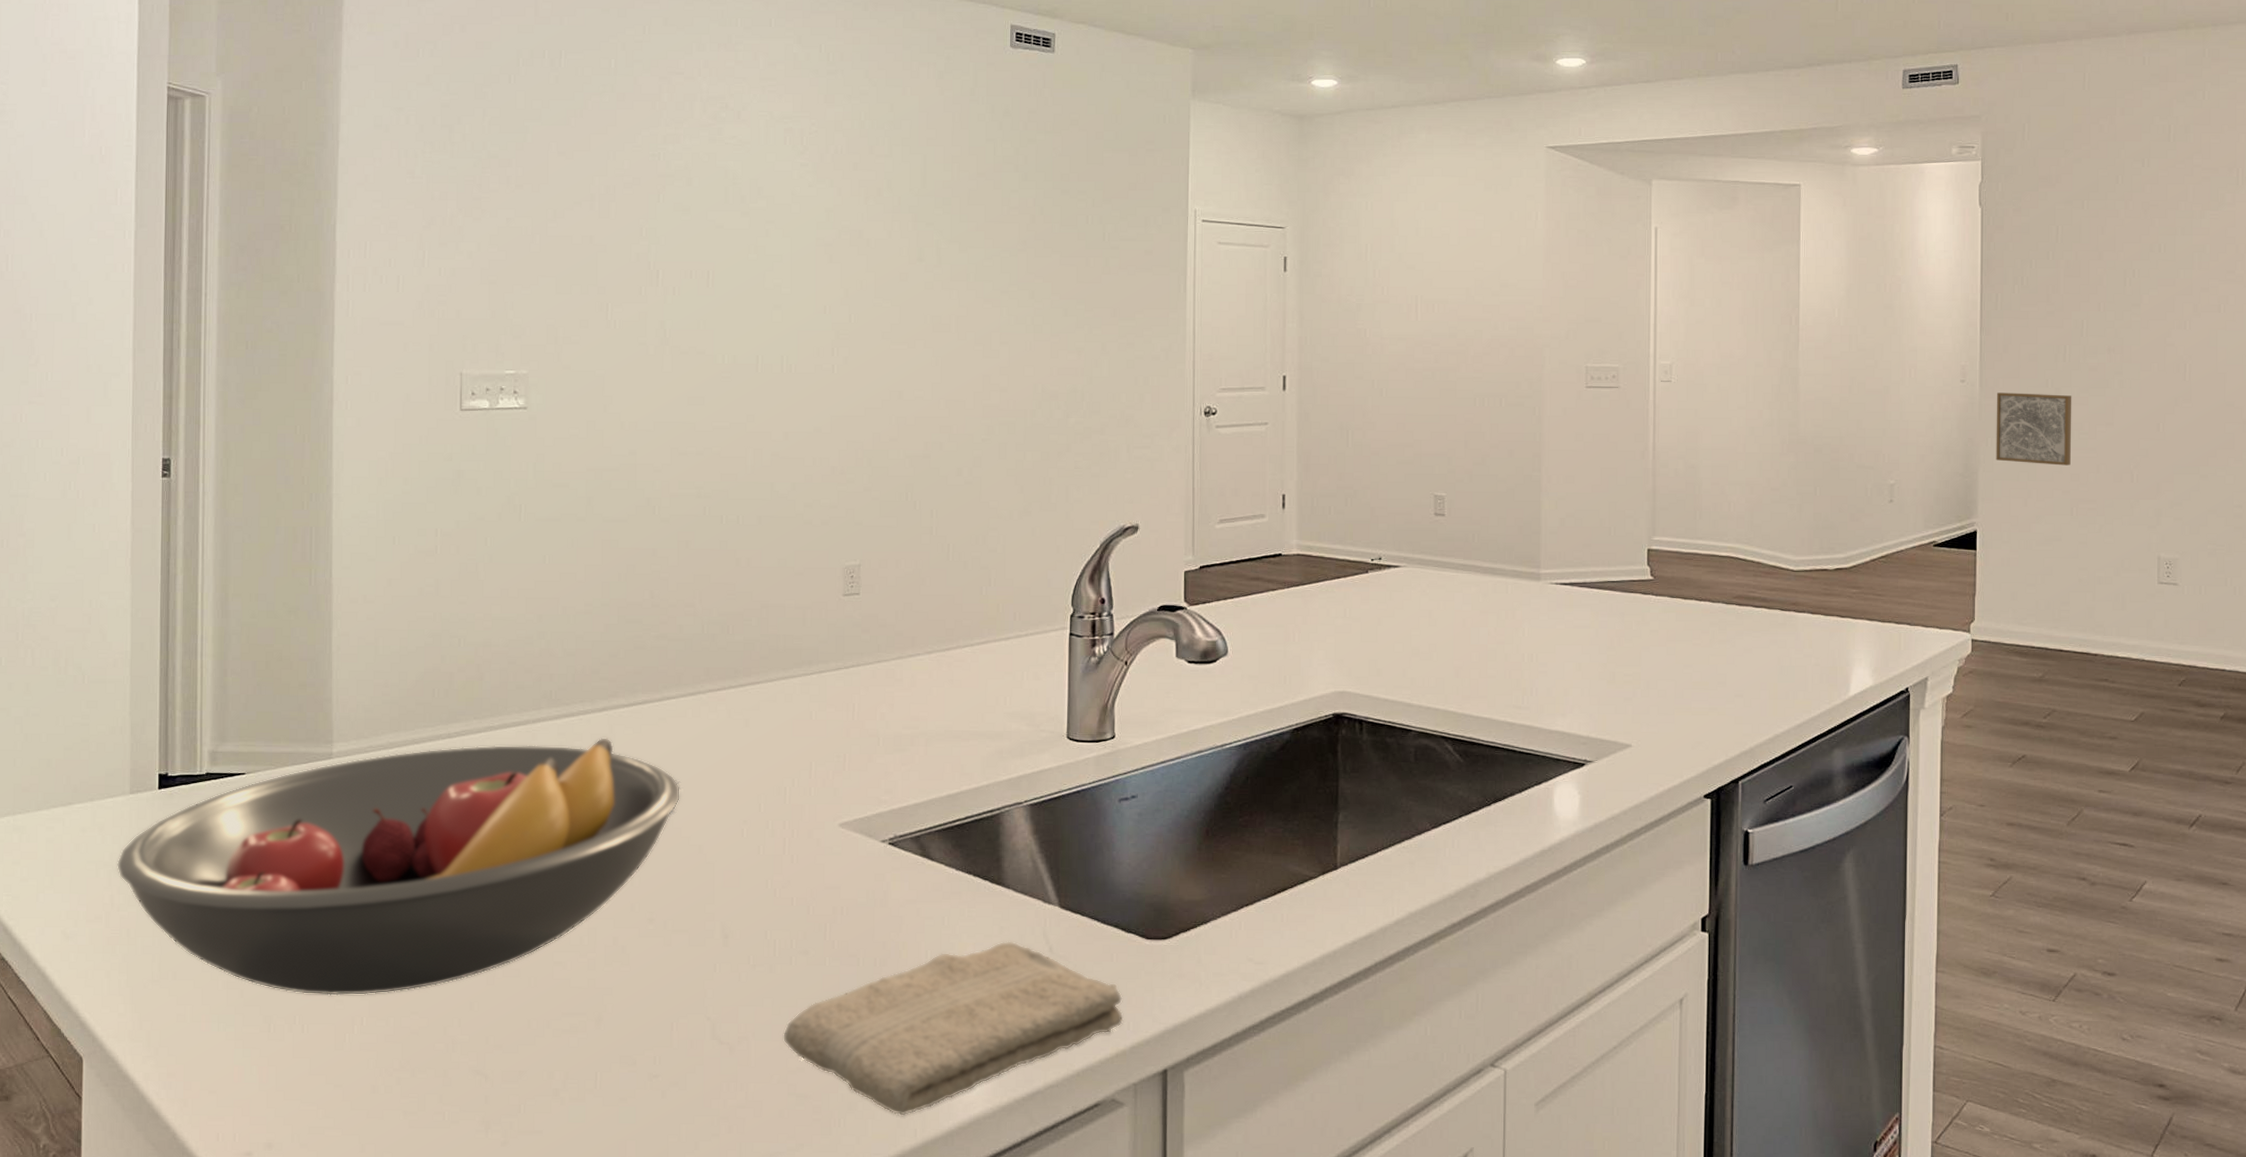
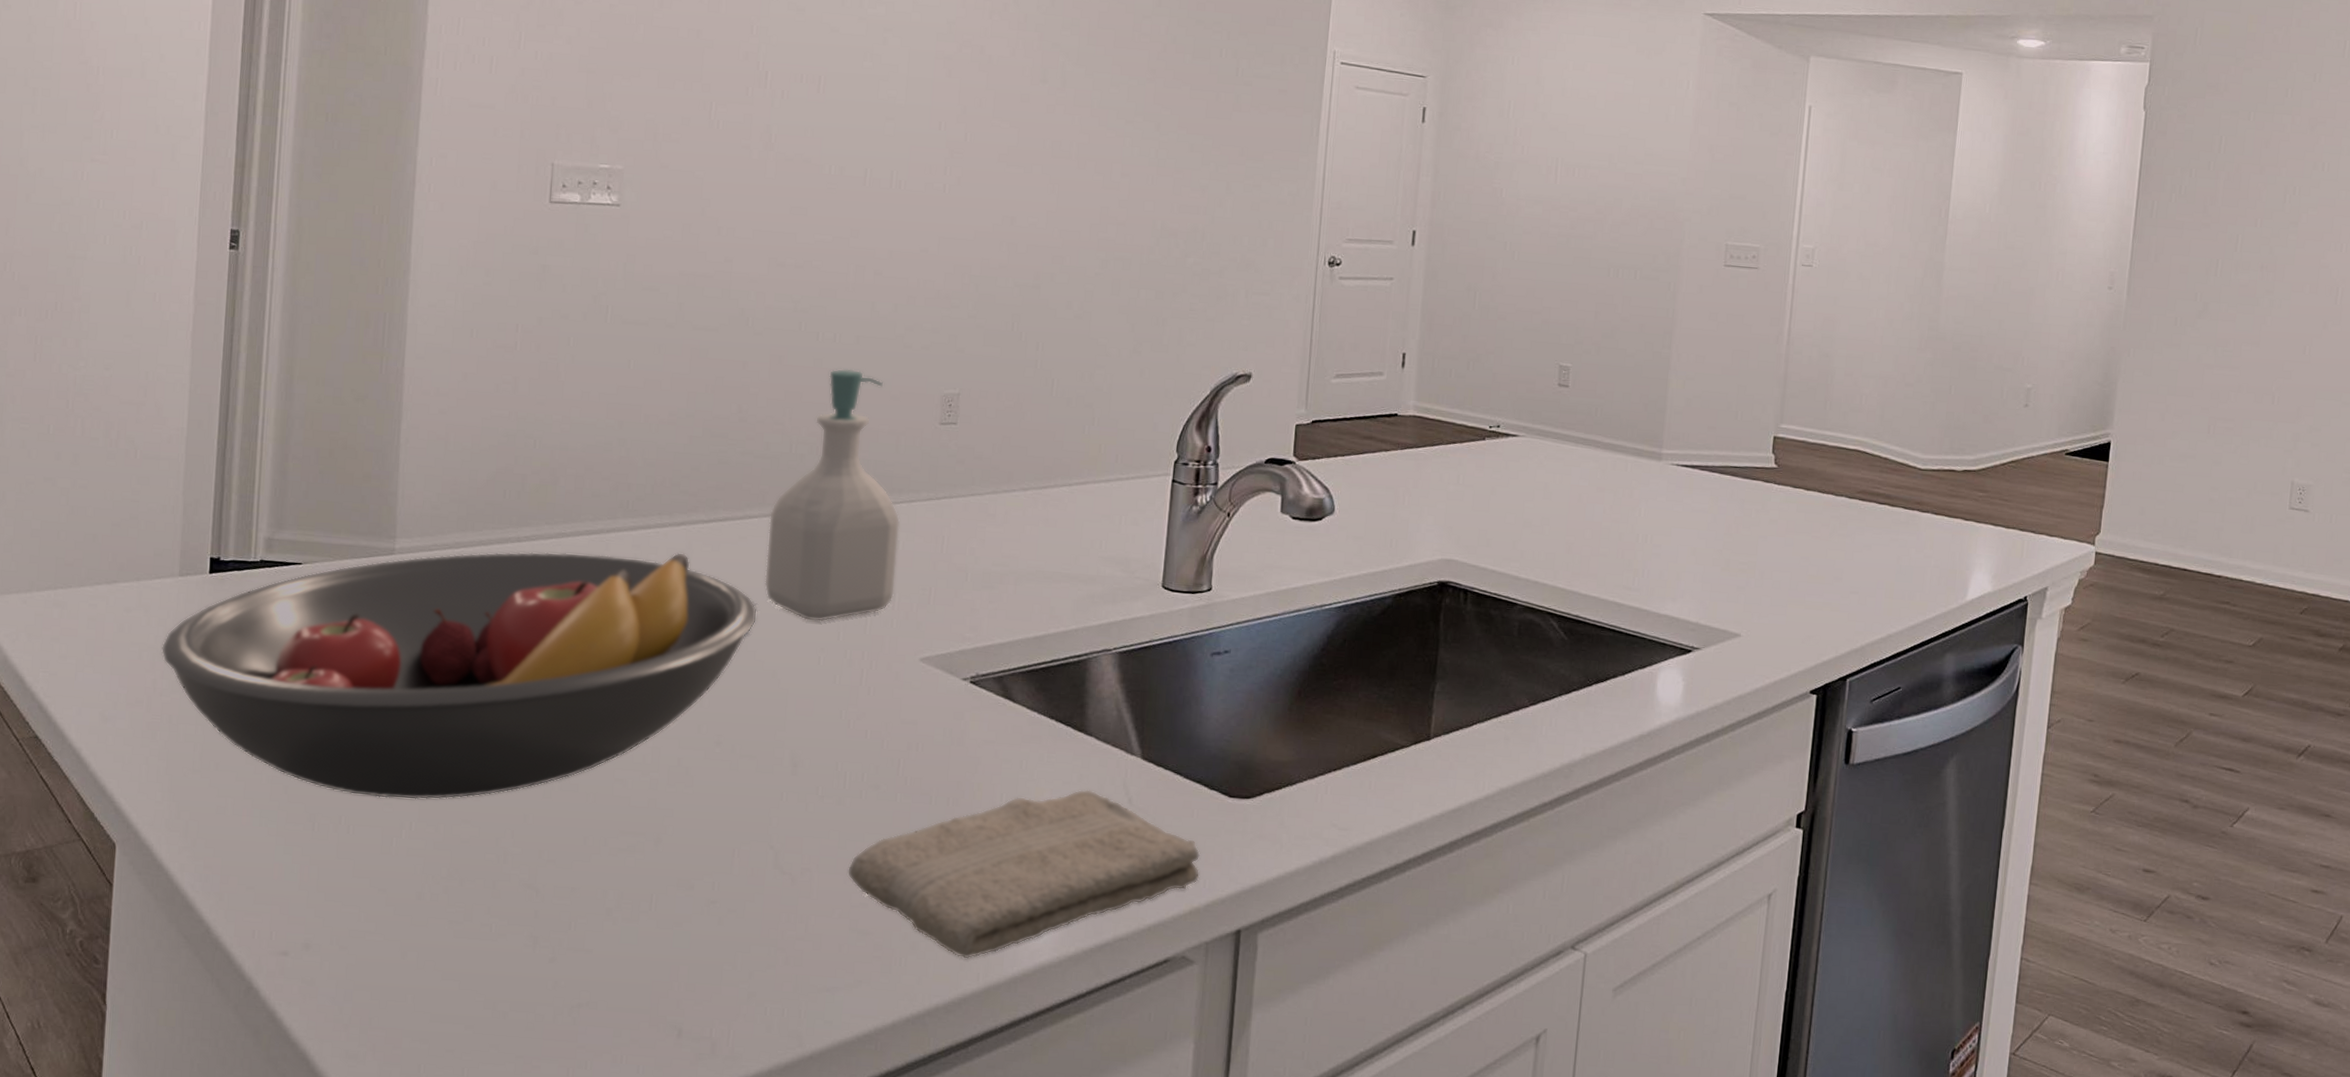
soap bottle: none [686,548,812,796] -> present [764,368,901,622]
wall art: present [1996,392,2072,466] -> none [2136,302,2220,383]

